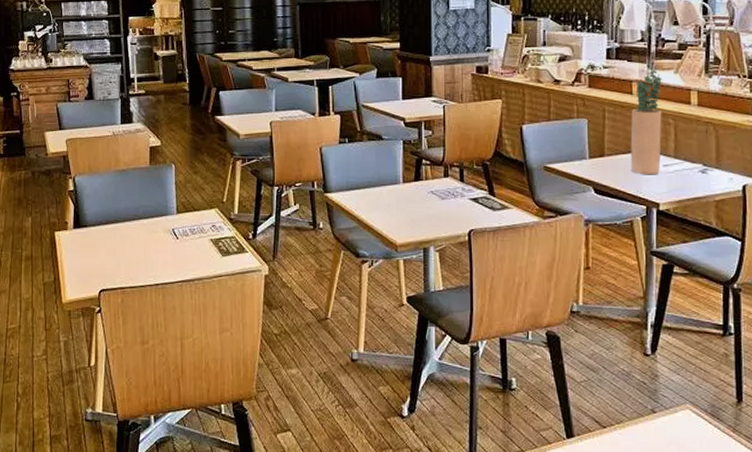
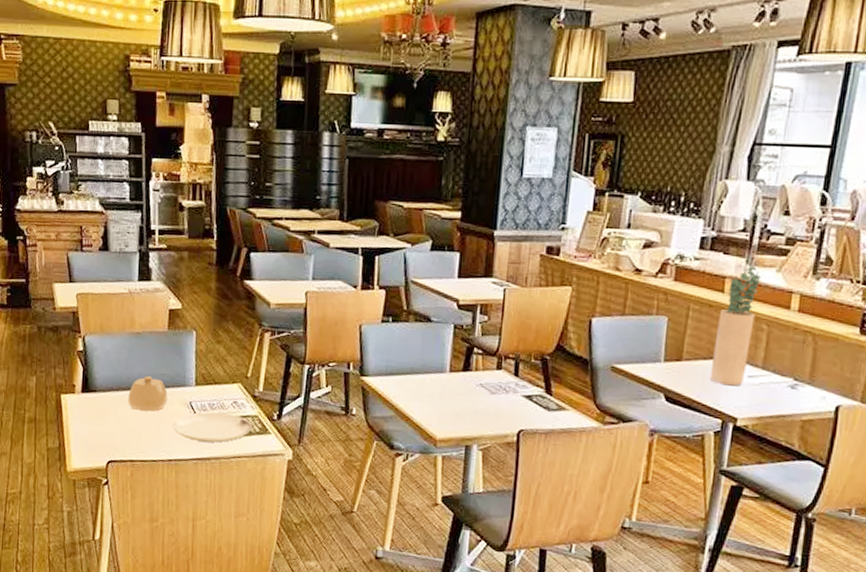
sugar bowl: none [116,209,152,240] -> present [128,376,168,411]
plate: none [158,237,230,264] -> present [172,412,252,443]

